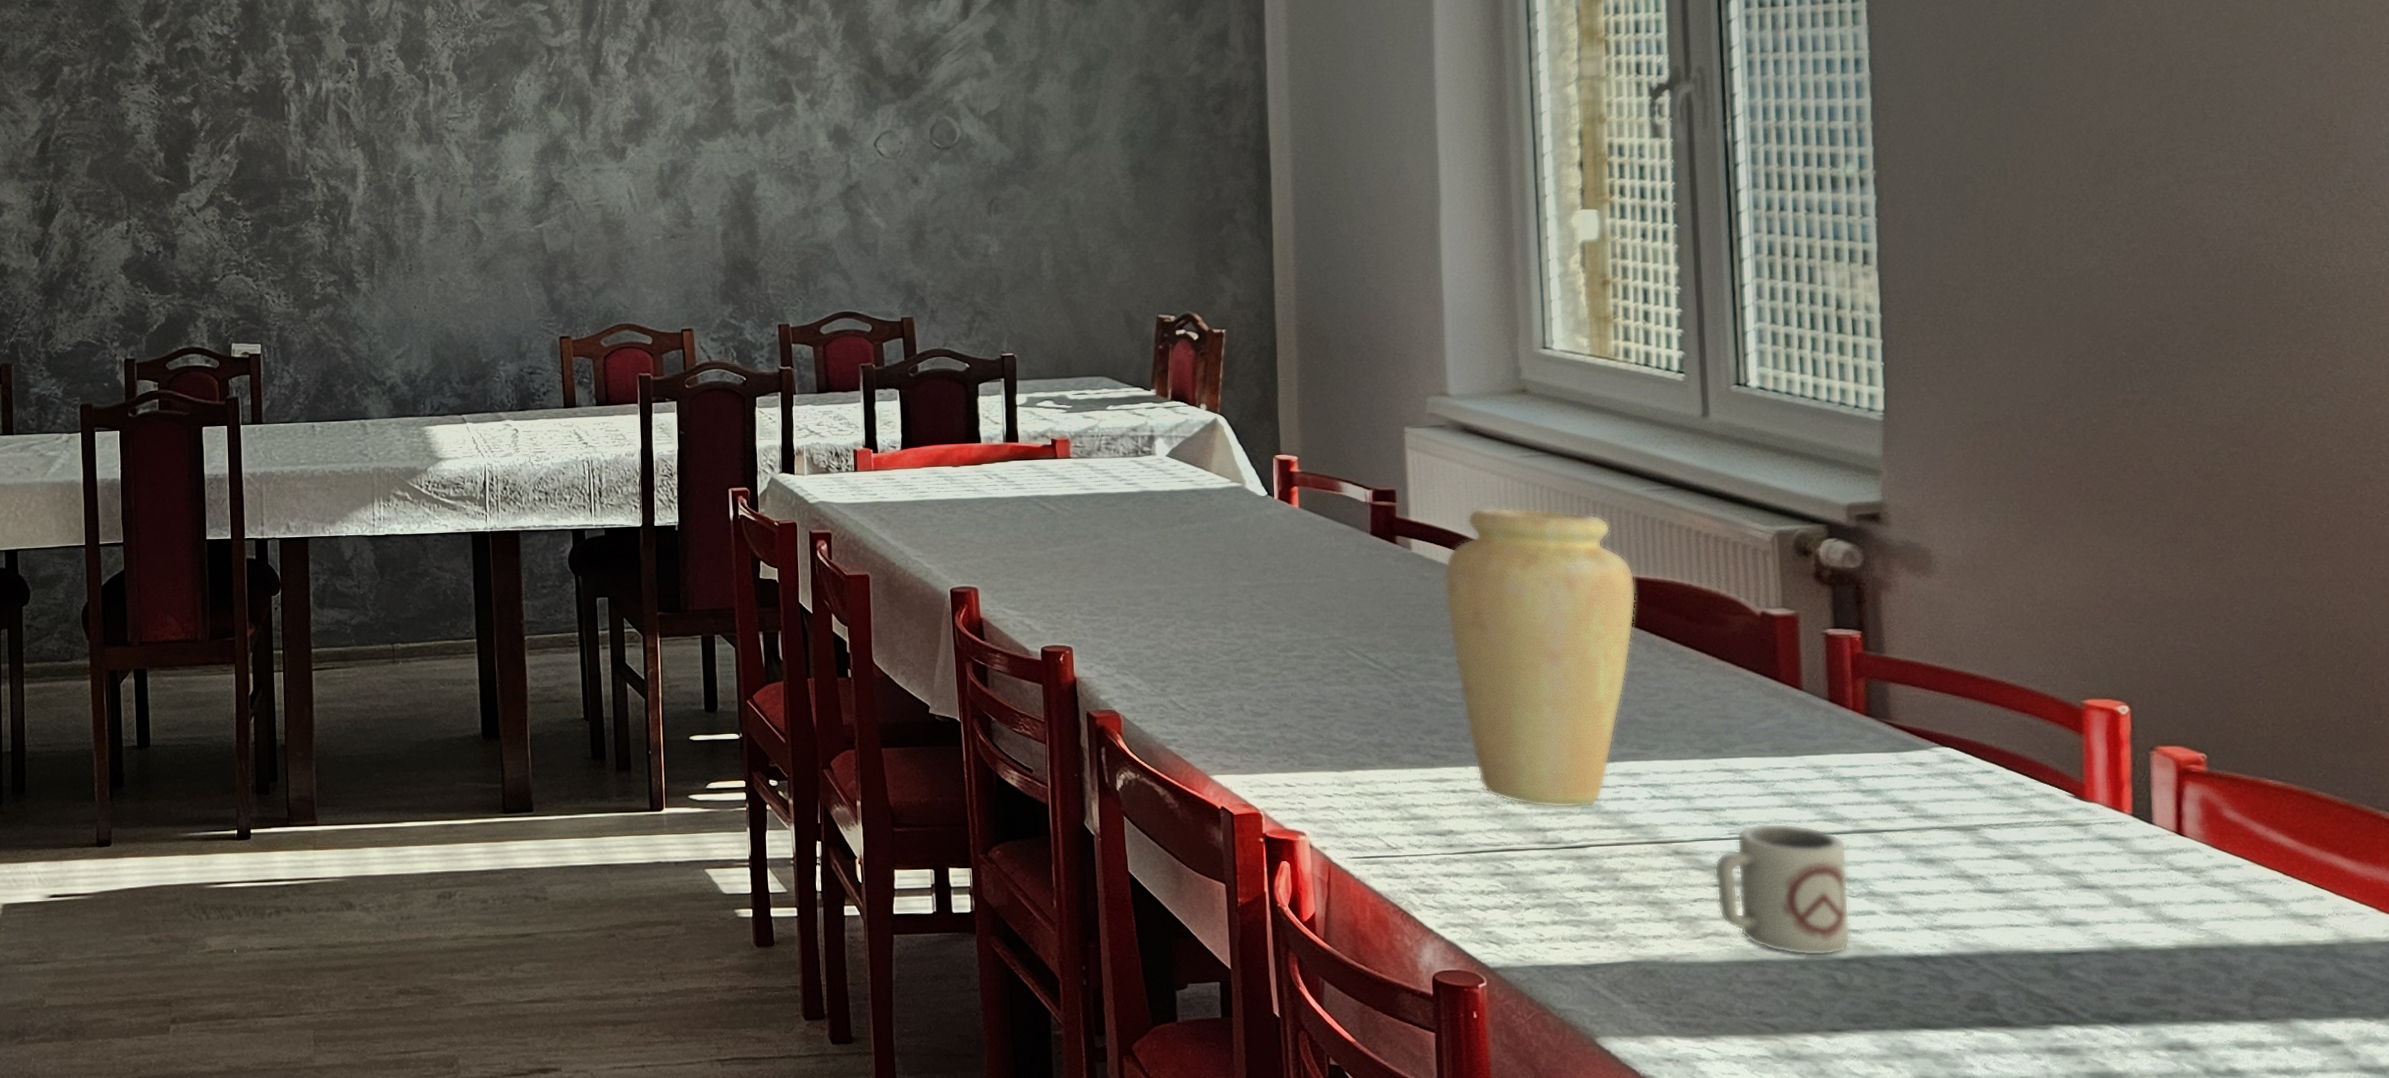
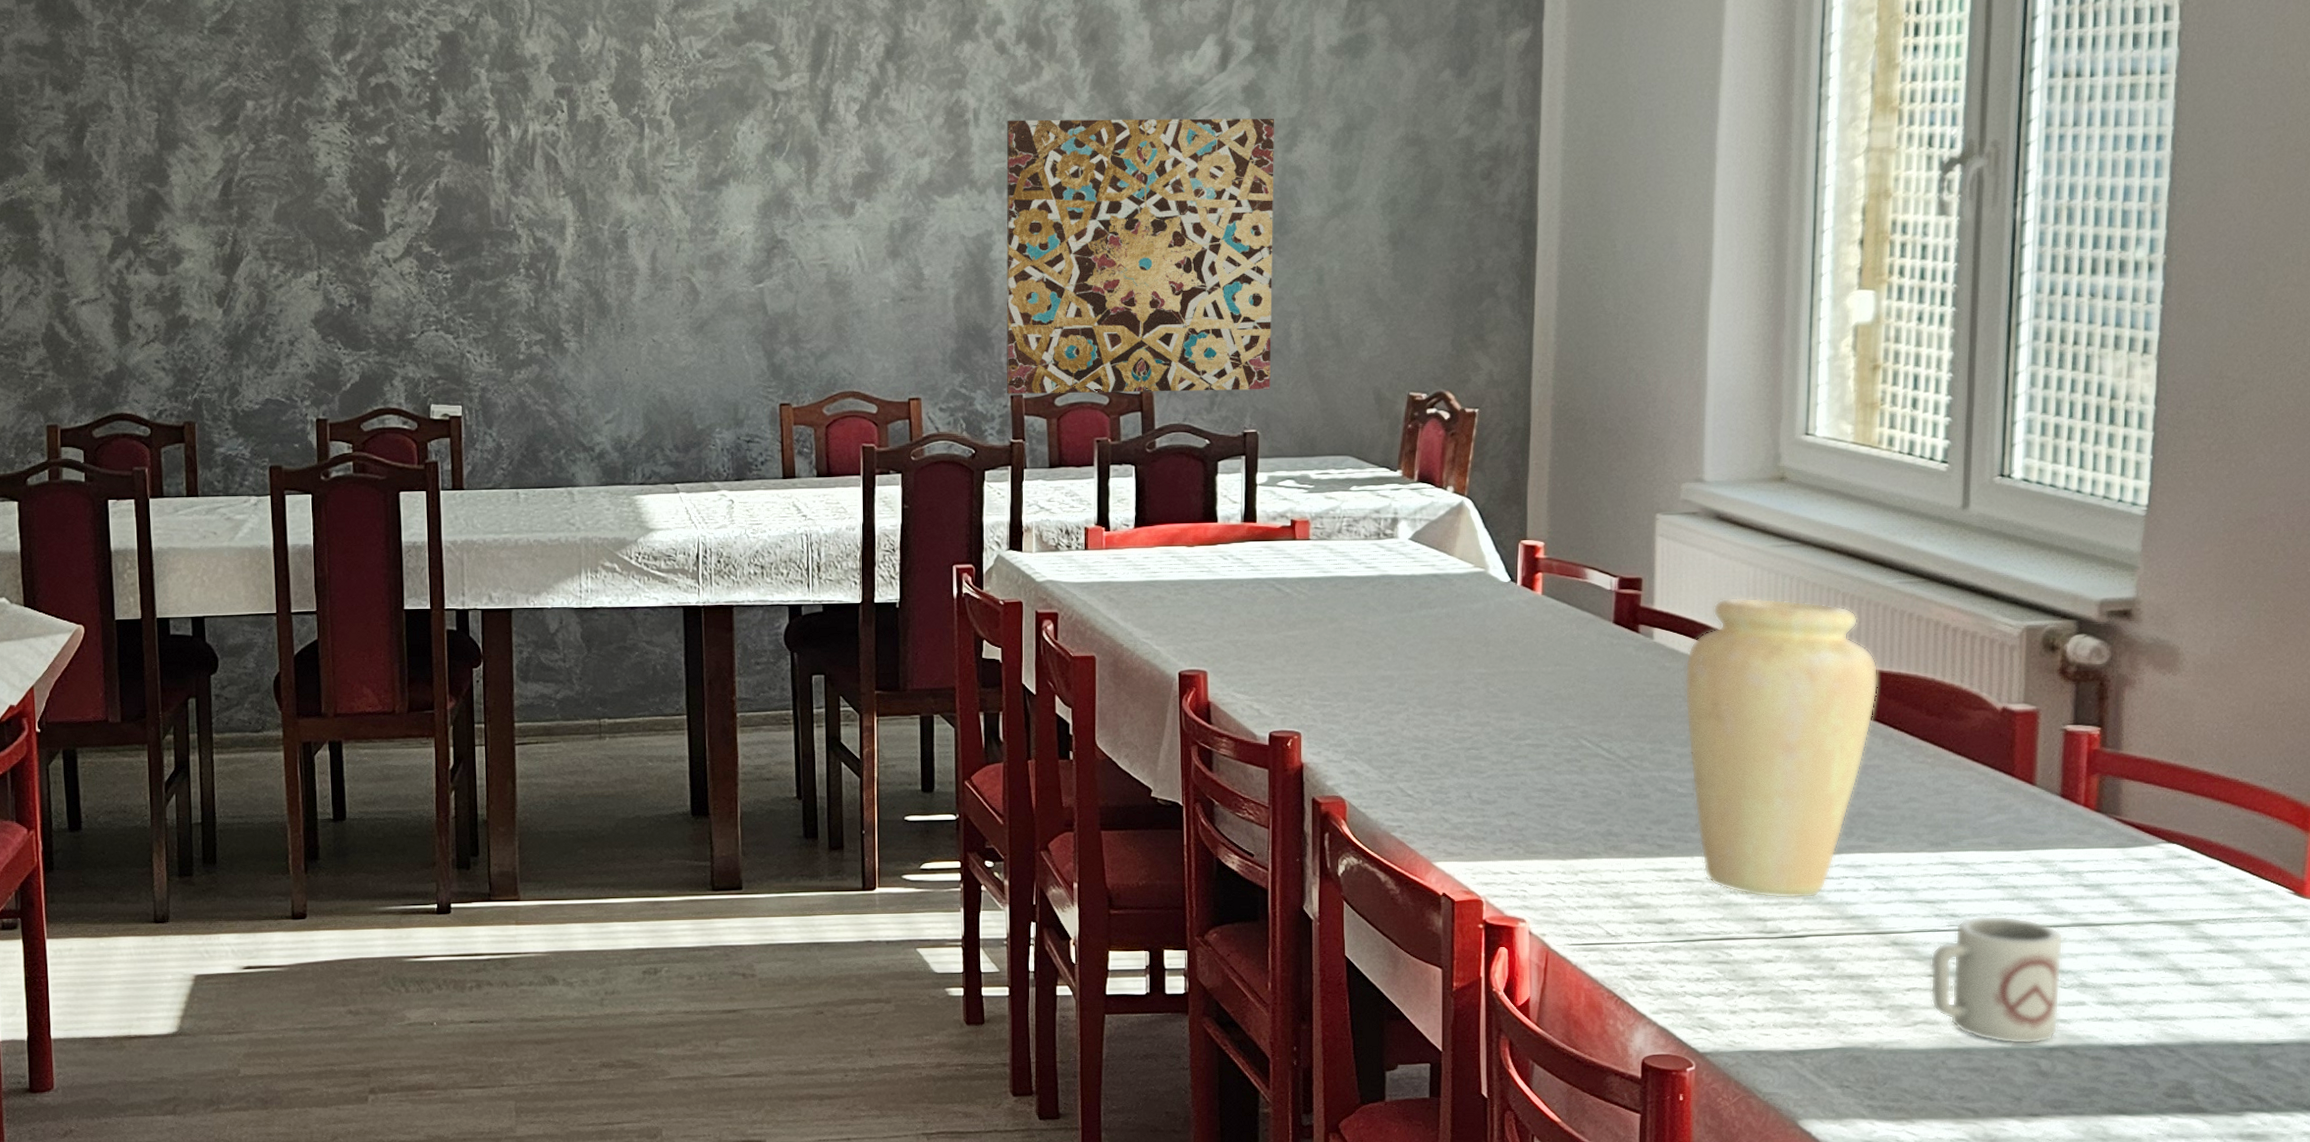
wall art: none [766,61,1025,324] -> present [1006,118,1275,394]

